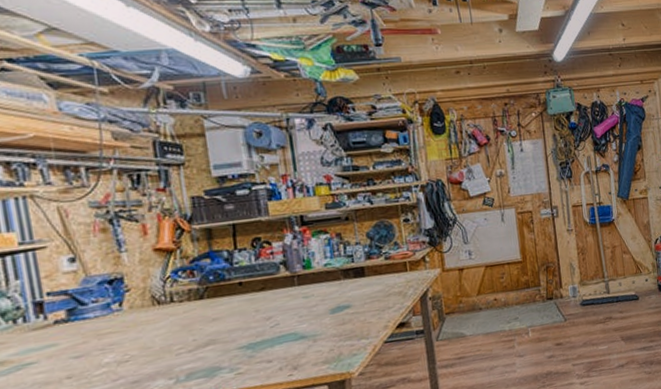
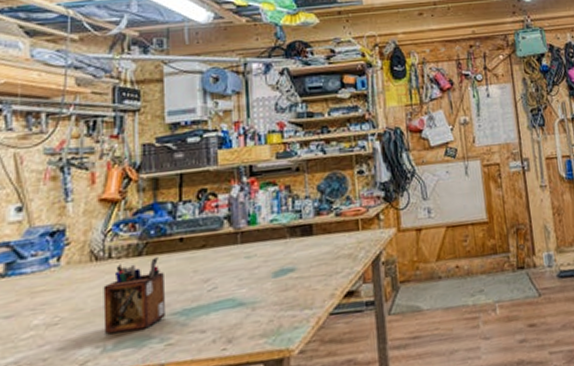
desk organizer: none [169,300,234,368] -> present [103,257,167,335]

